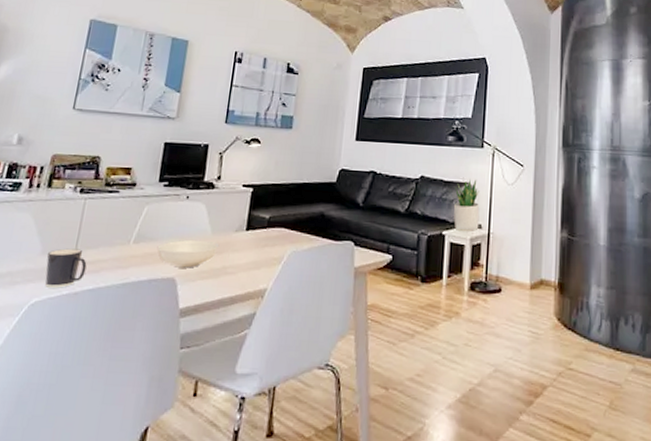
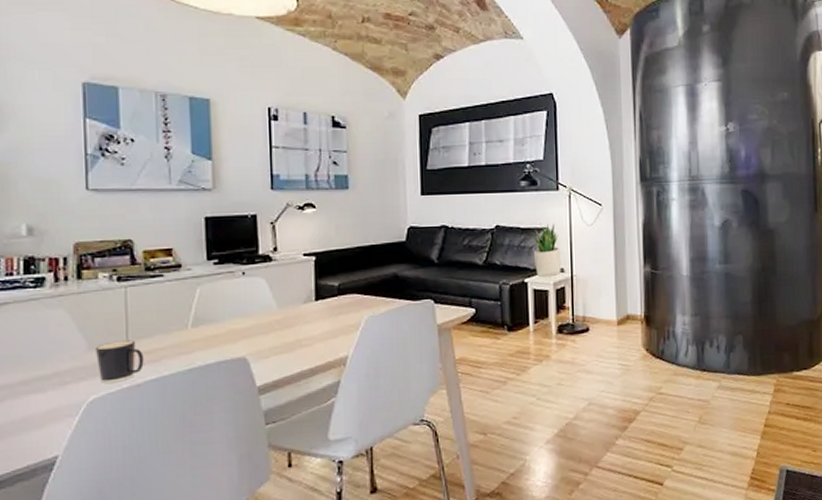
bowl: present [157,240,220,268] -> none [219,315,289,347]

